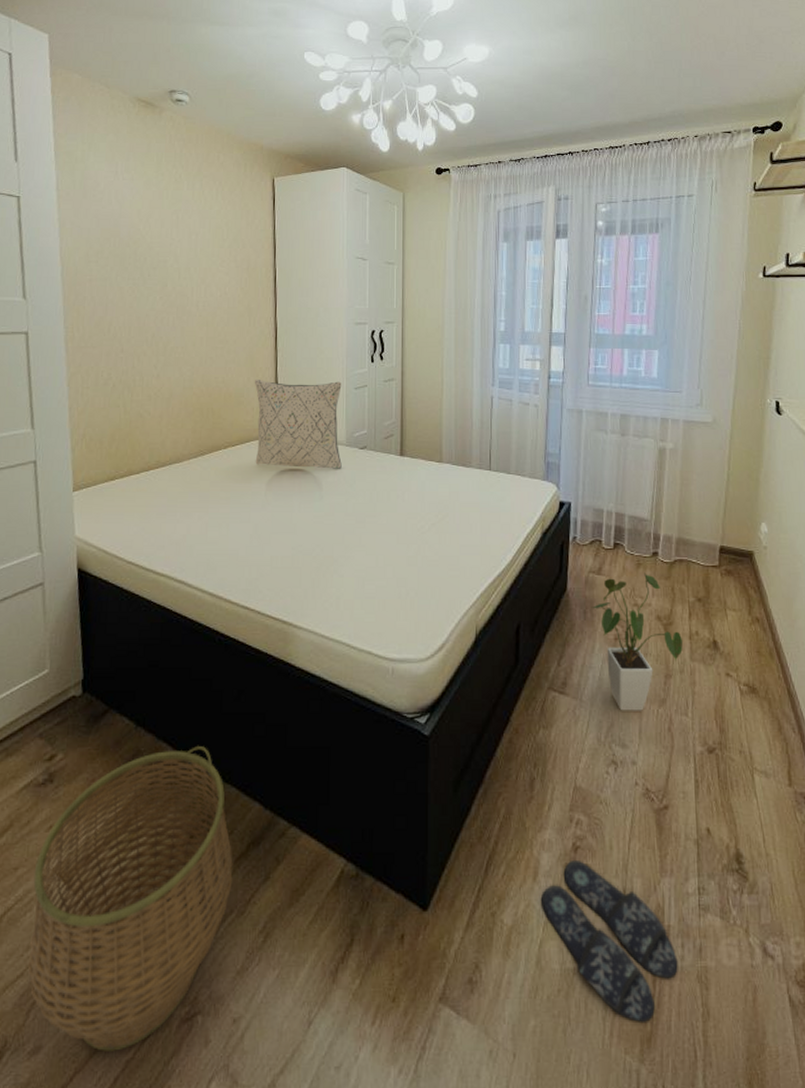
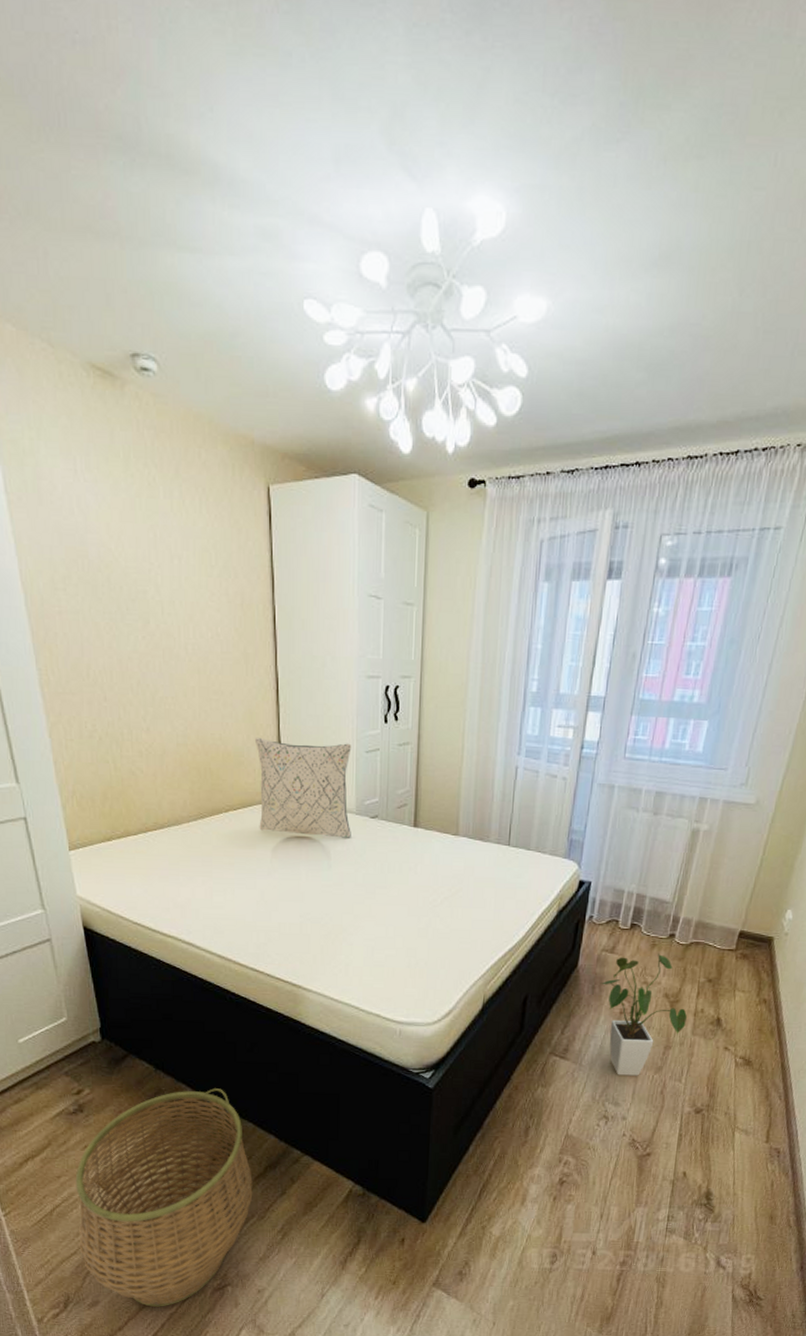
slippers: present [541,859,678,1022] -> none [527,1190,641,1307]

